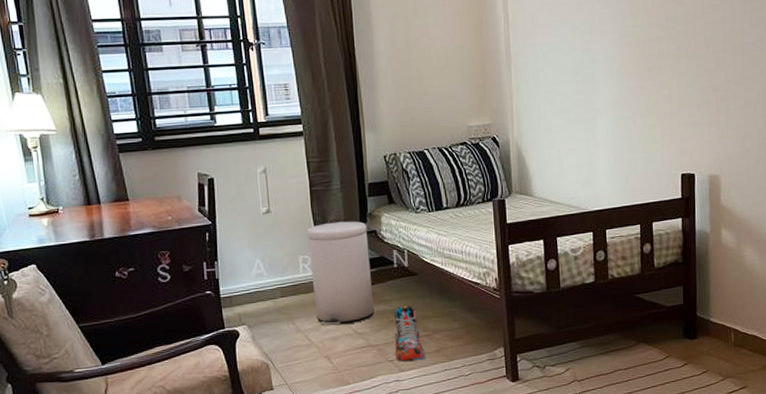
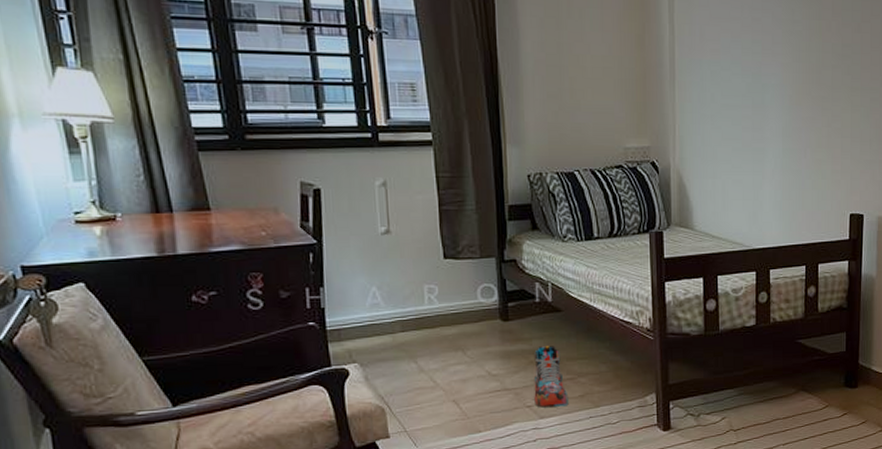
pedal bin: present [306,221,374,326] -> none [433,247,512,366]

